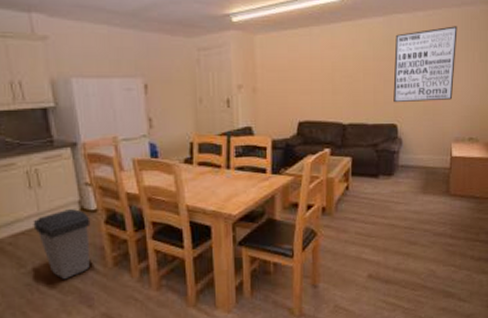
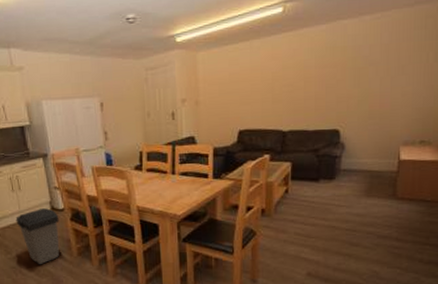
wall art: present [393,26,457,103] -> none [336,27,409,109]

